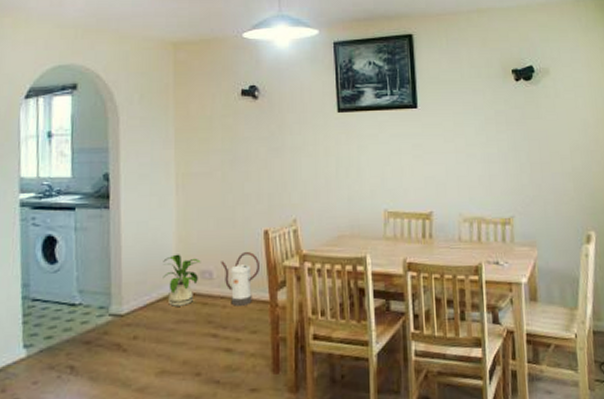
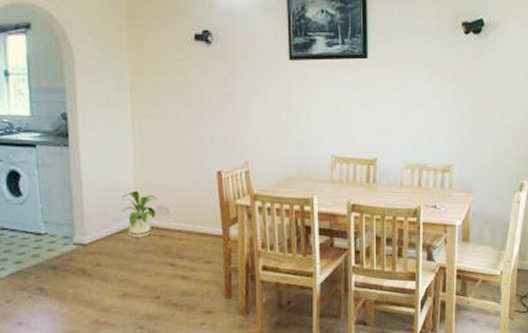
watering can: present [221,252,261,306] -> none [176,191,214,239]

